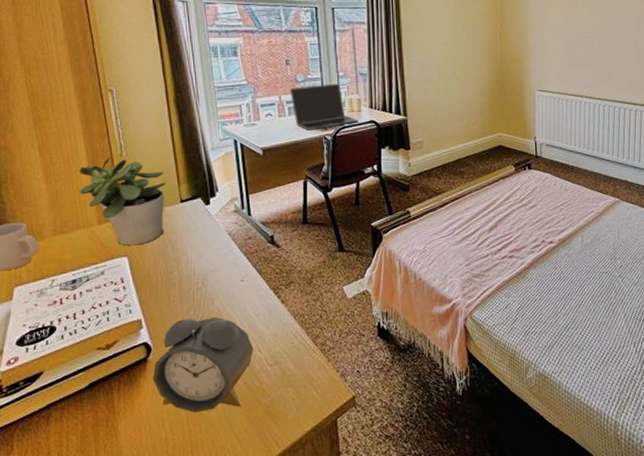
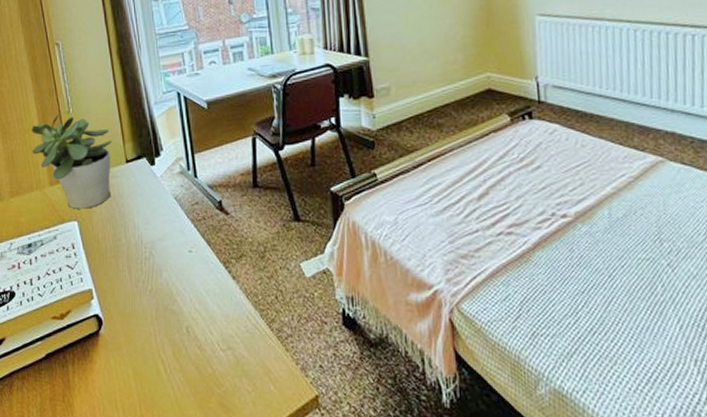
alarm clock: present [152,316,254,413] -> none [104,290,205,397]
laptop: present [290,83,358,130] -> none [234,22,312,79]

